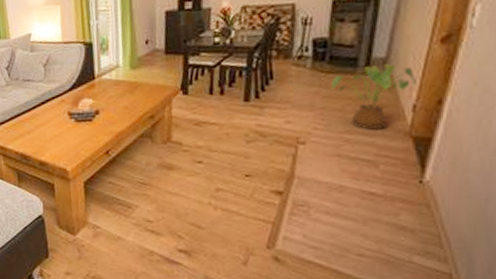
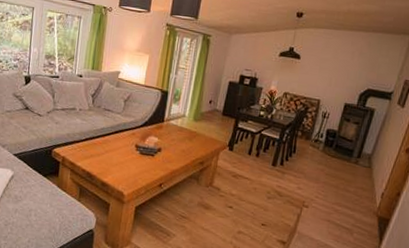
house plant: present [331,63,416,130] -> none [332,158,387,207]

